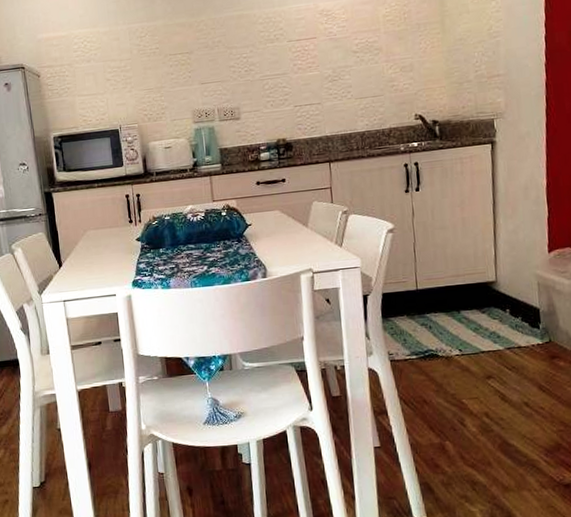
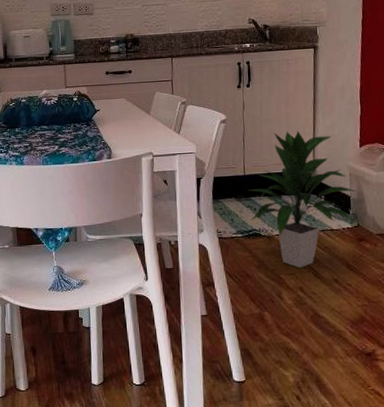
indoor plant: none [422,237,548,391] -> present [248,131,358,268]

